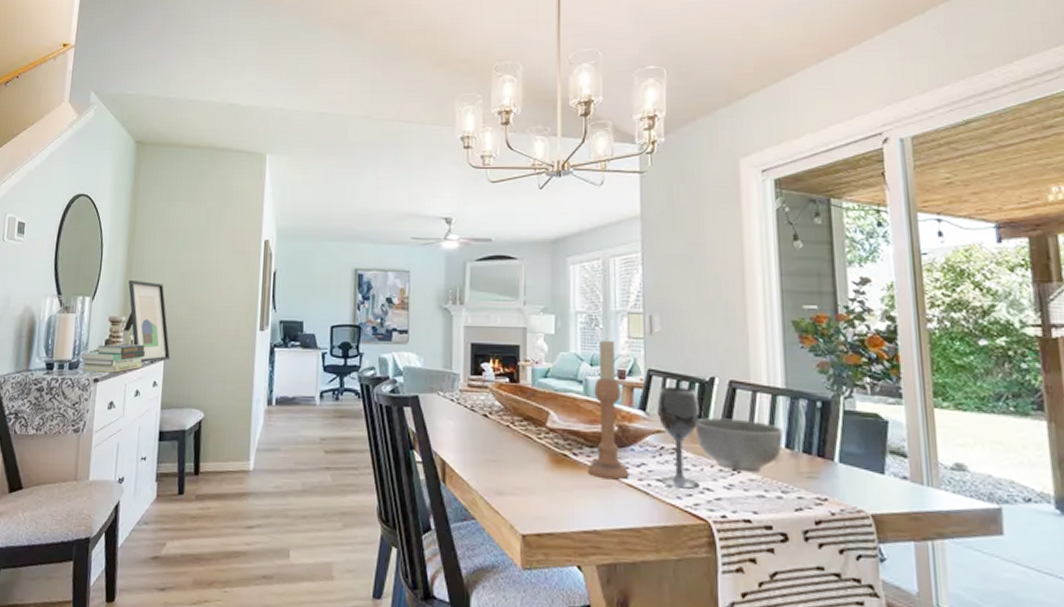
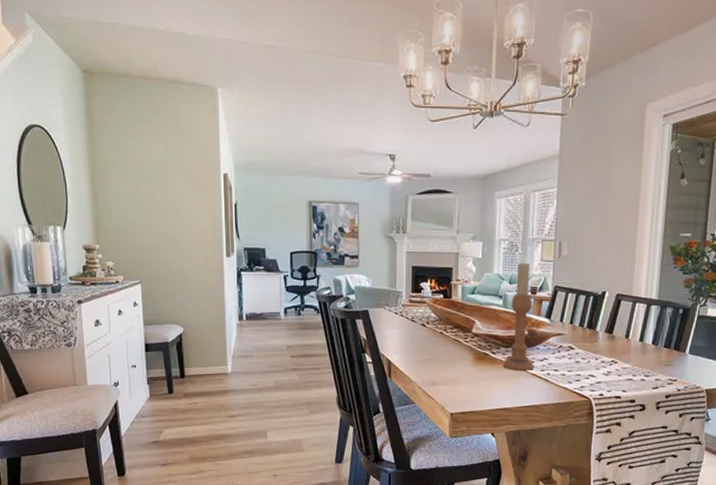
books: present [81,343,145,373] -> none [62,269,122,295]
picture frame: present [123,279,171,363] -> none [97,210,147,286]
wine glass: present [657,387,700,489] -> none [557,300,592,376]
bowl: present [695,417,784,472] -> none [587,323,652,363]

